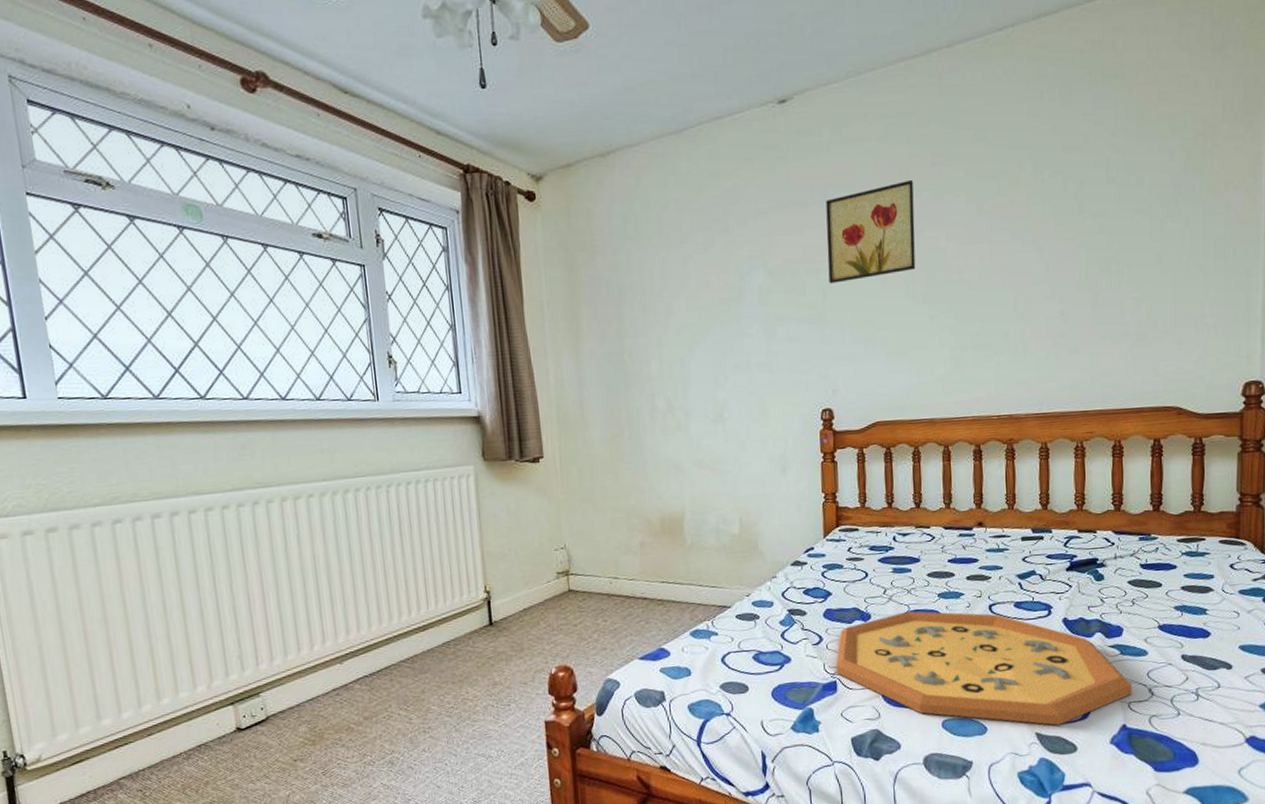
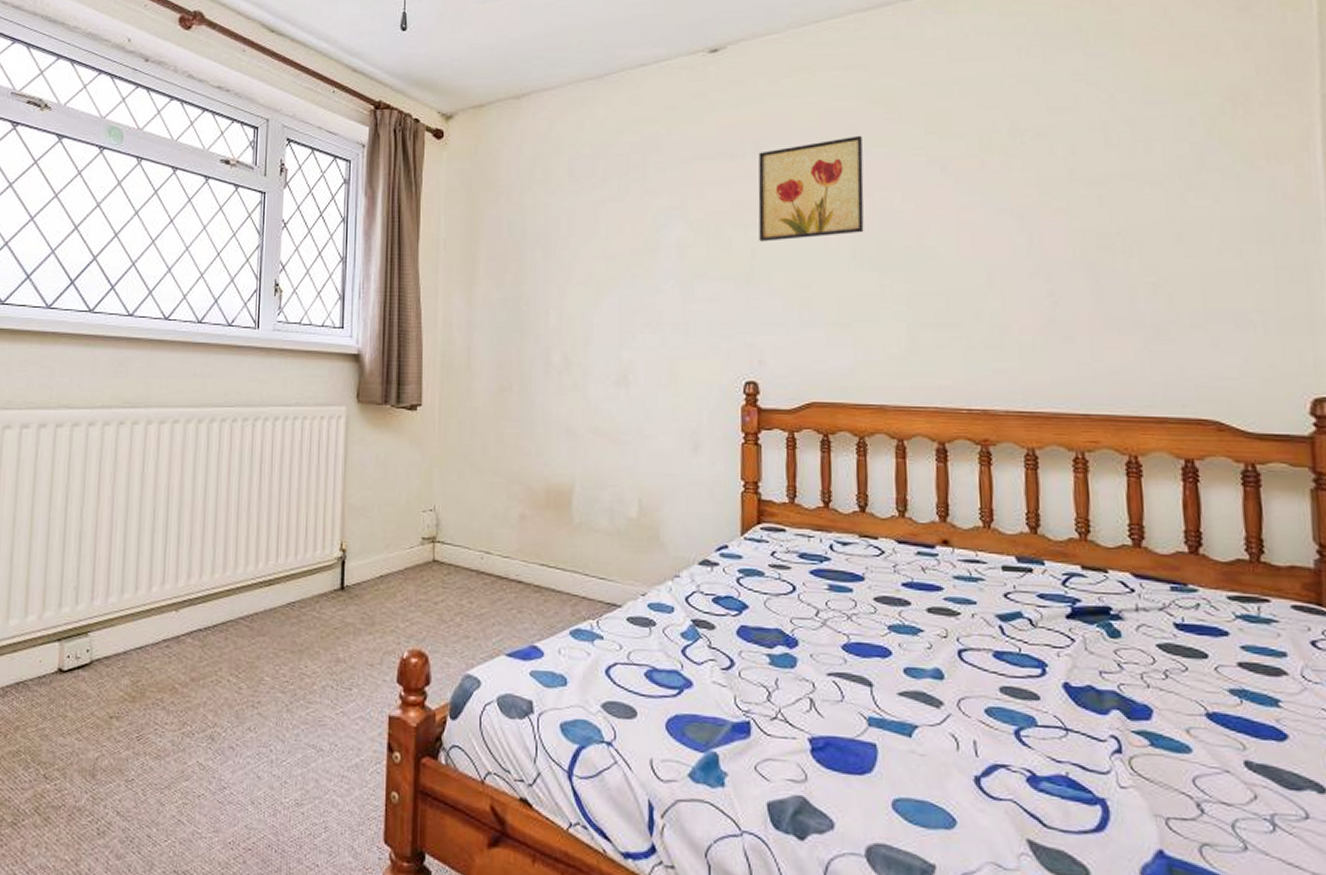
decorative tray: present [835,611,1133,725] -> none [750,643,1172,834]

